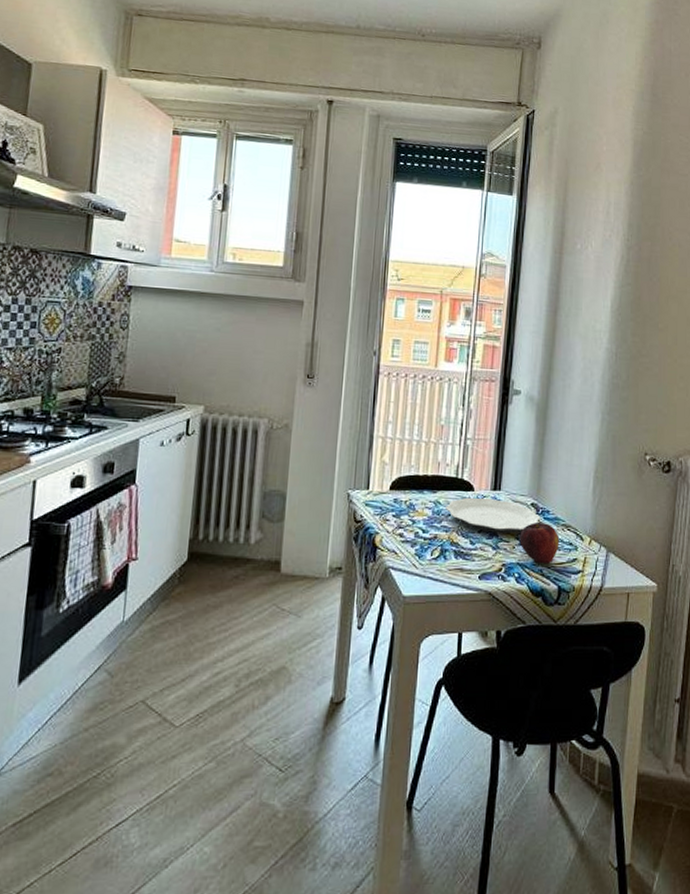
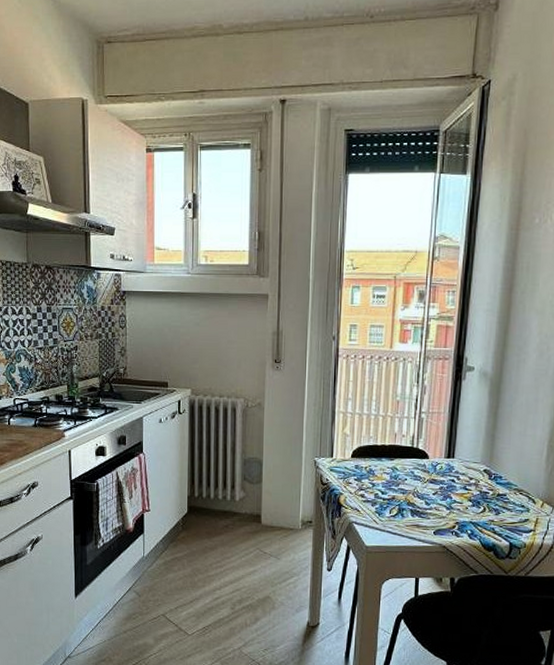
plate: present [445,497,541,533] -> none [402,464,493,496]
fruit: present [519,523,560,565] -> none [472,487,512,524]

